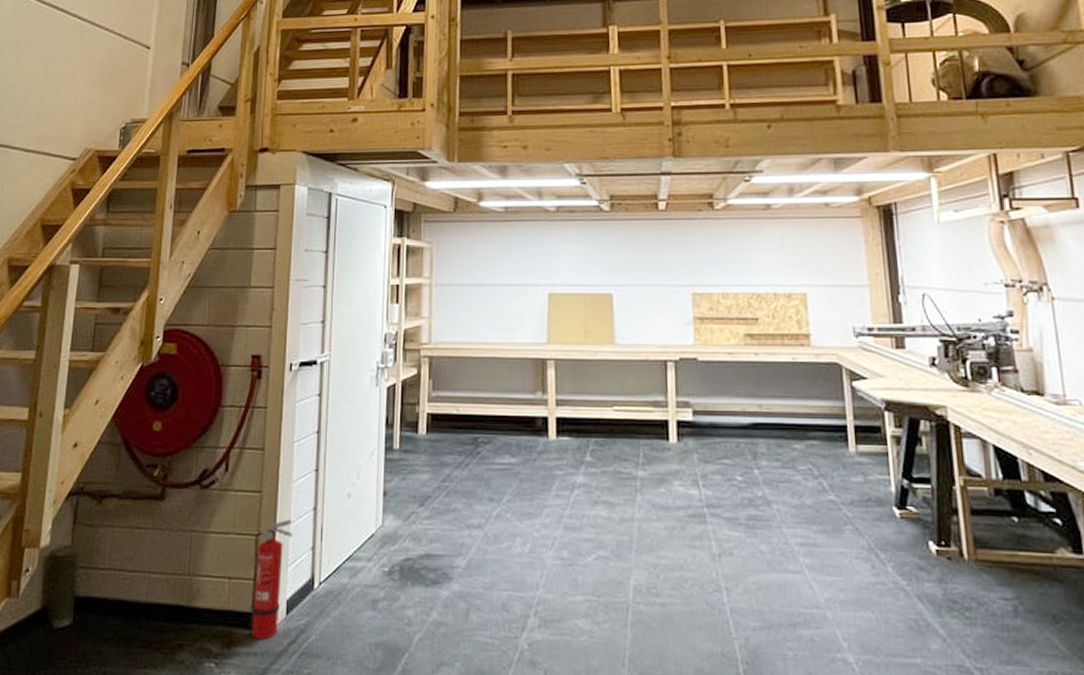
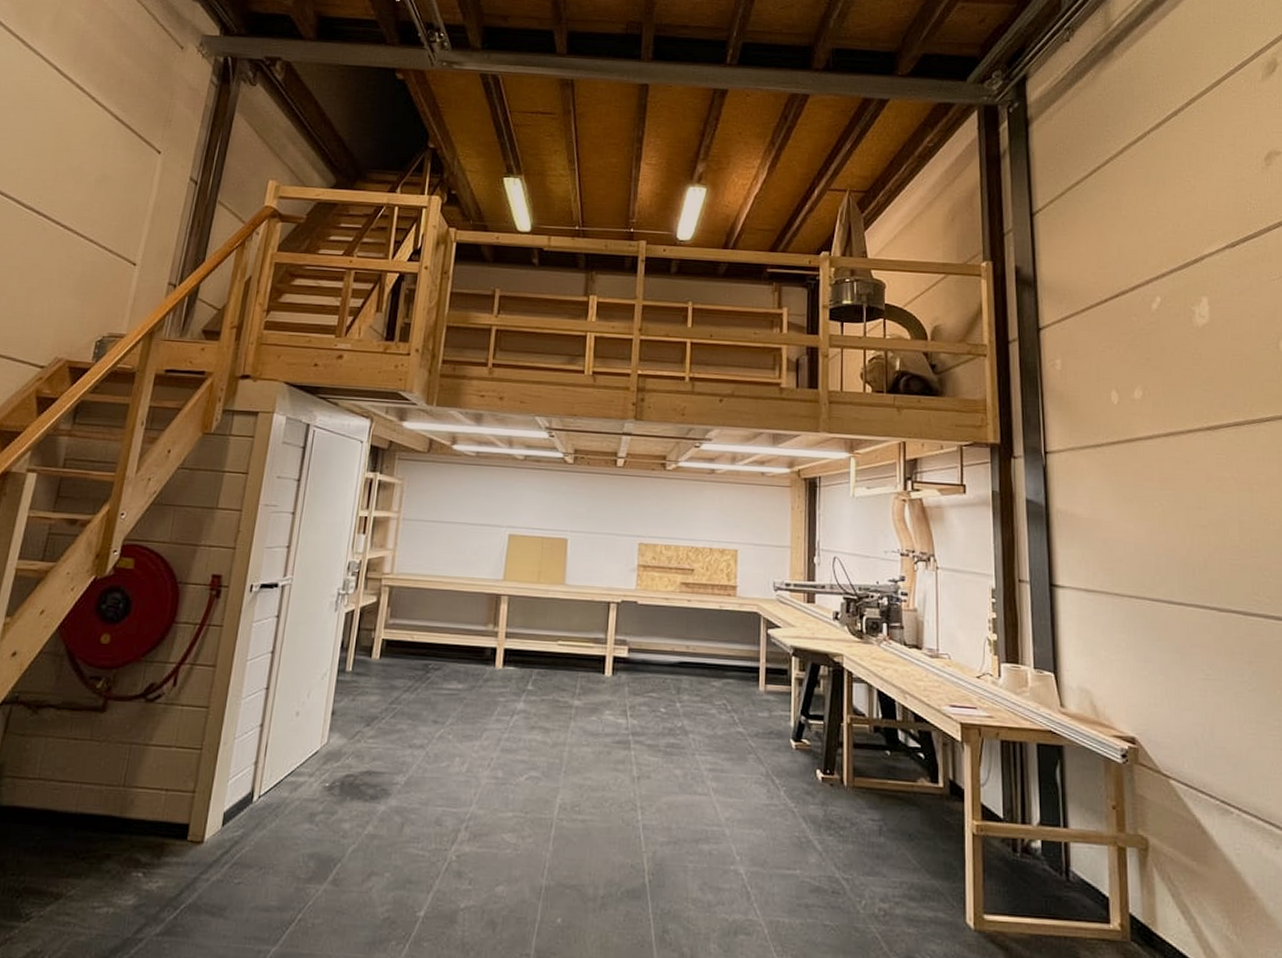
fire extinguisher: present [249,519,293,640] -> none [182,734,237,850]

